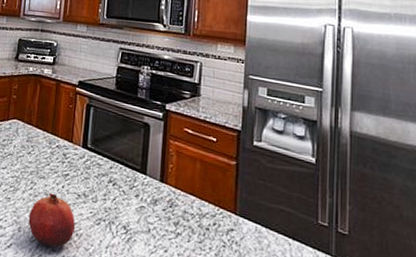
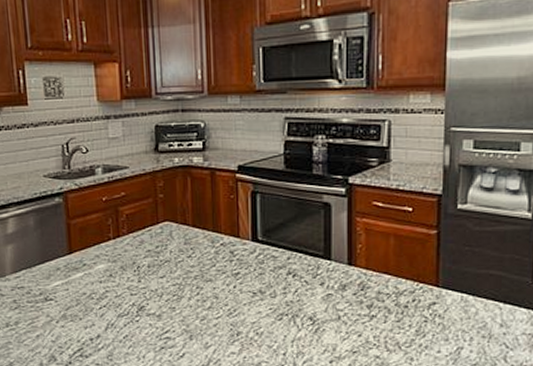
fruit: present [28,193,76,247] -> none [199,295,255,349]

